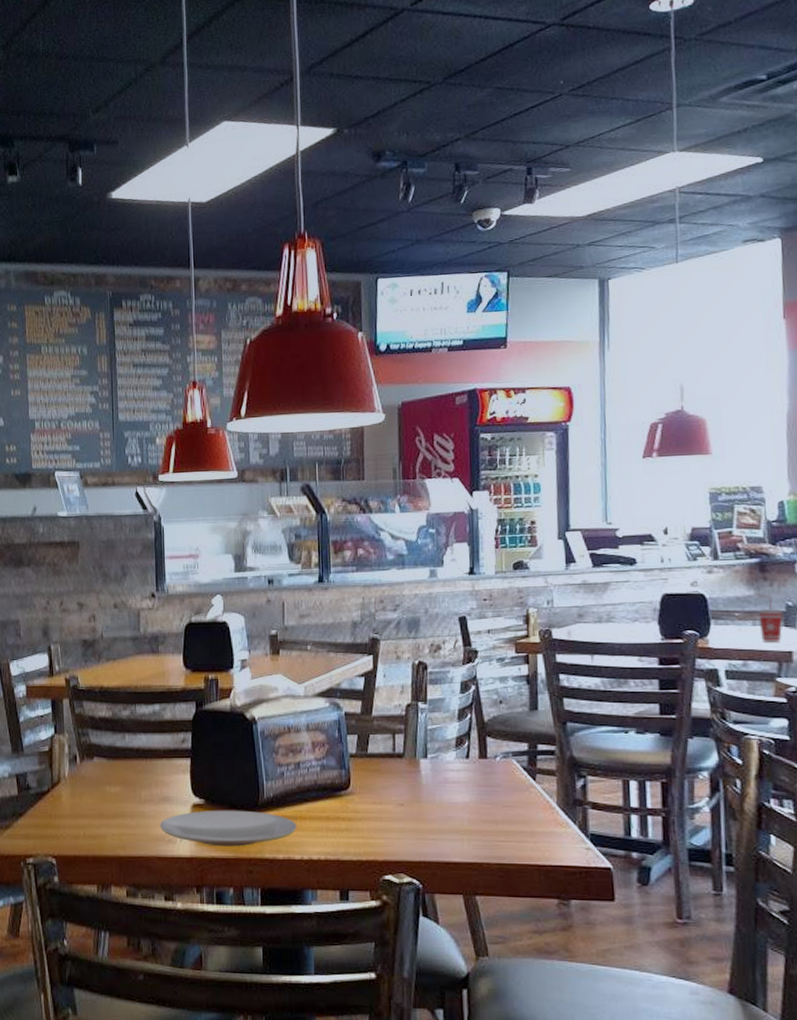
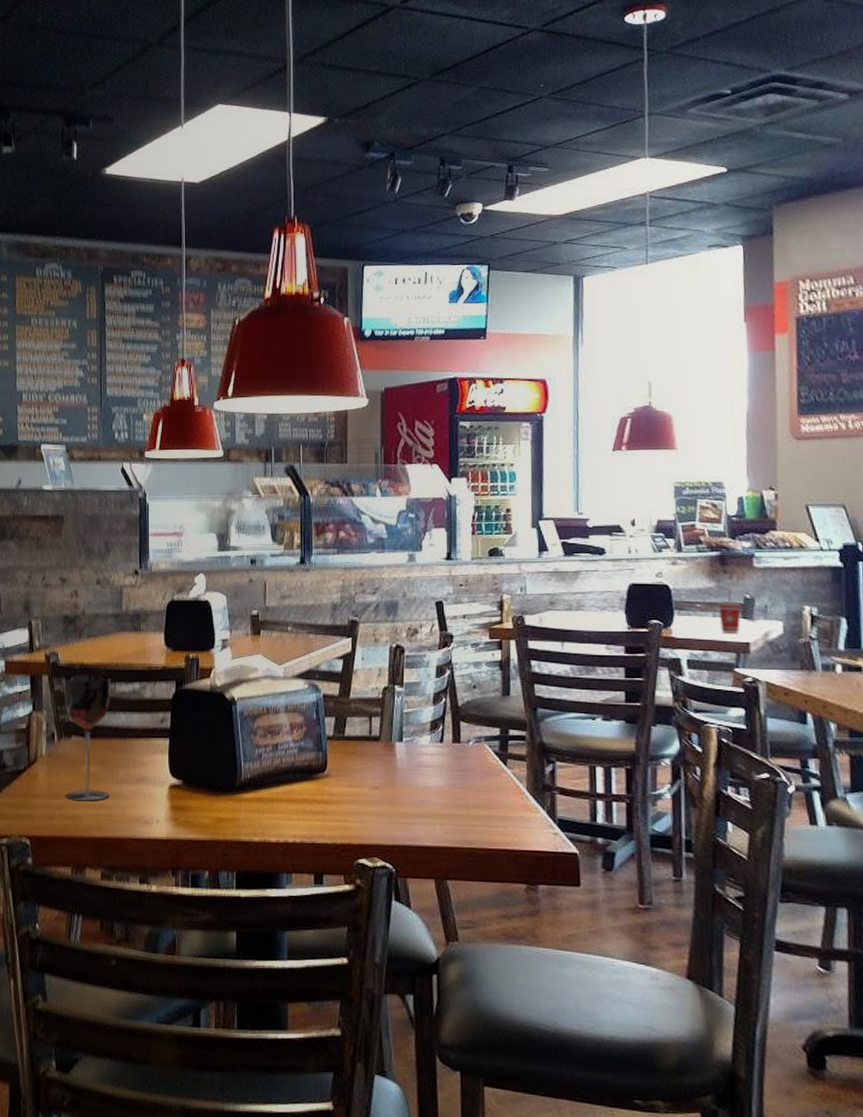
wineglass: none [84,697,133,820] -> present [63,675,111,800]
plate: present [160,810,297,847] -> none [137,791,273,829]

